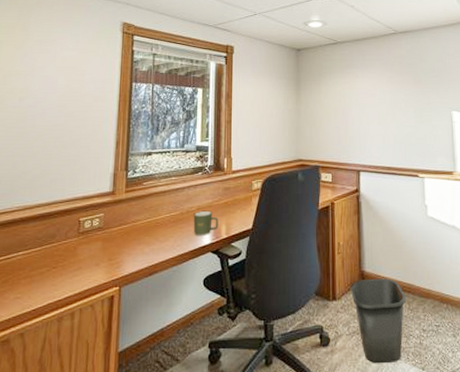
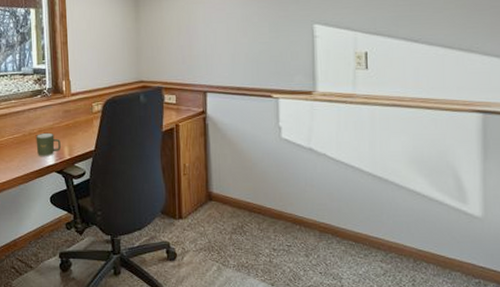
waste bin: present [350,278,407,363] -> none [196,199,257,278]

